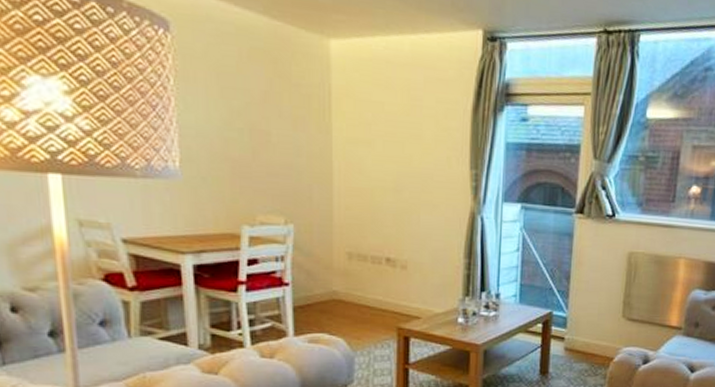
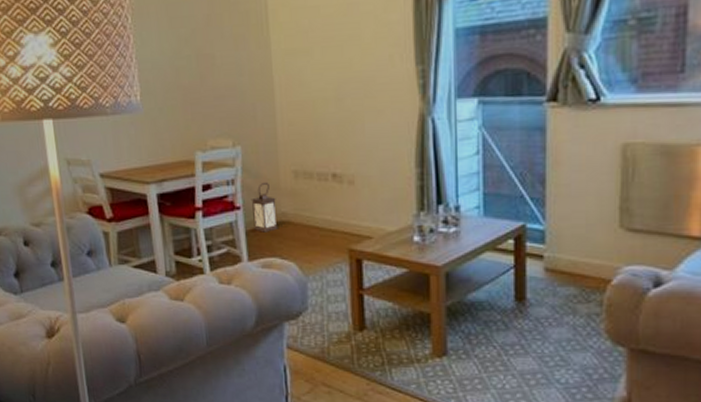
lantern: none [301,260,328,309] -> present [250,181,278,232]

